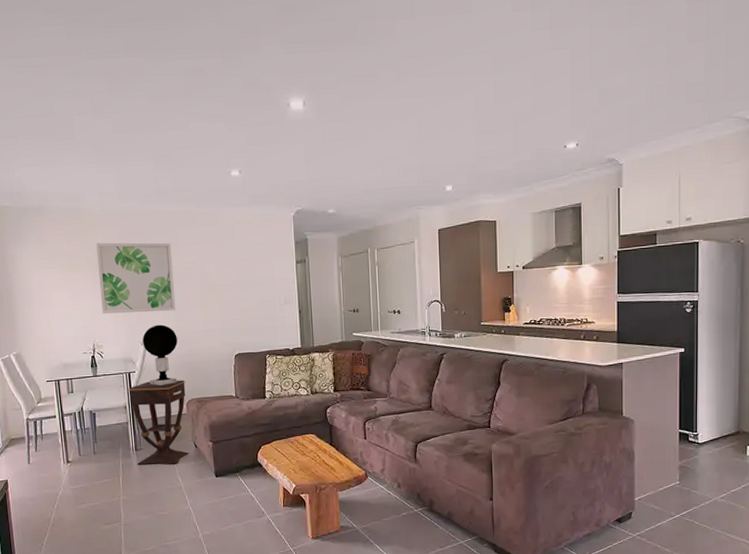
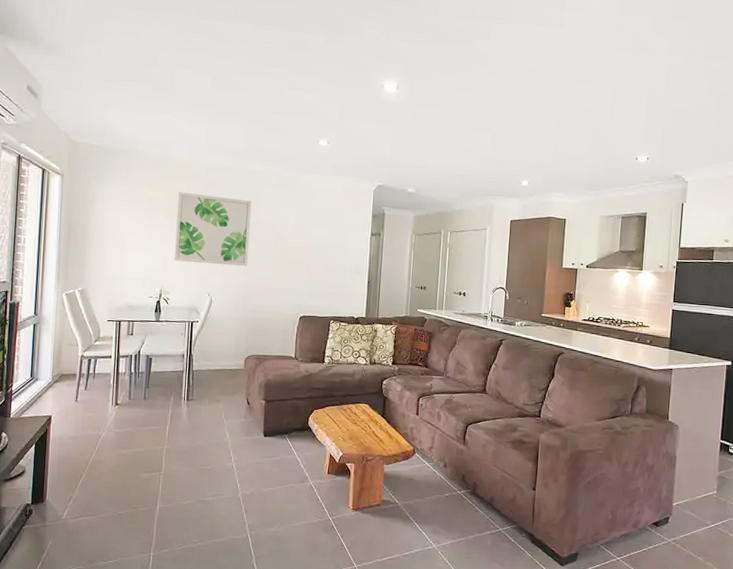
side table: present [128,380,189,465] -> none [186,332,247,419]
table lamp: present [142,324,178,386] -> none [210,278,245,339]

